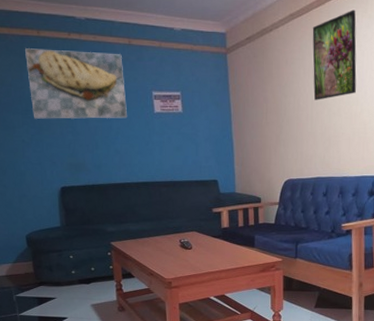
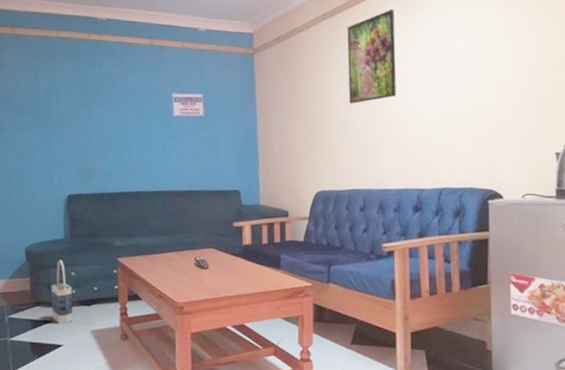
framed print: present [25,48,128,119] -> none [42,49,145,122]
bag: none [52,245,74,300] -> present [51,260,73,324]

